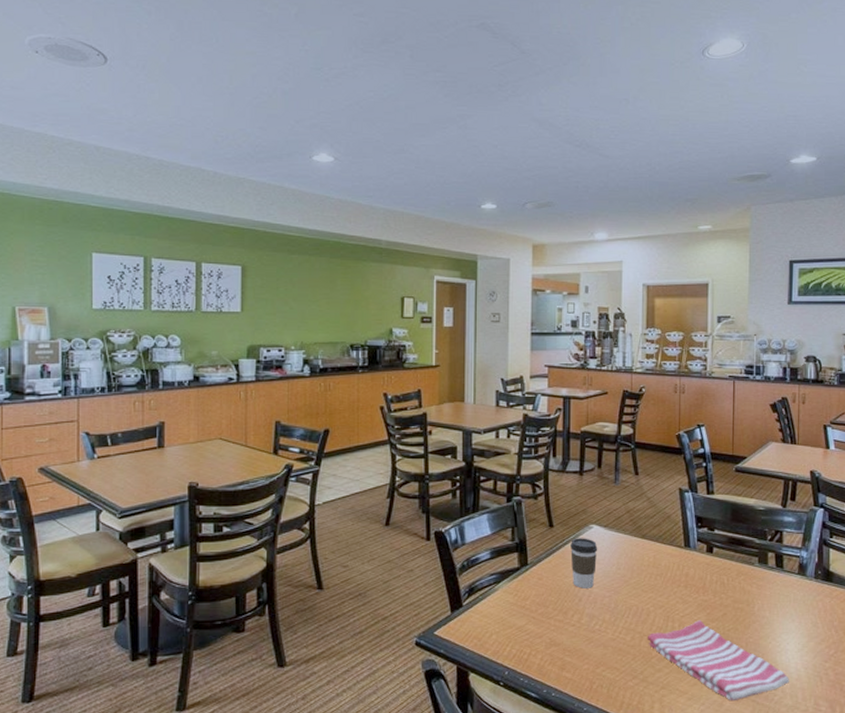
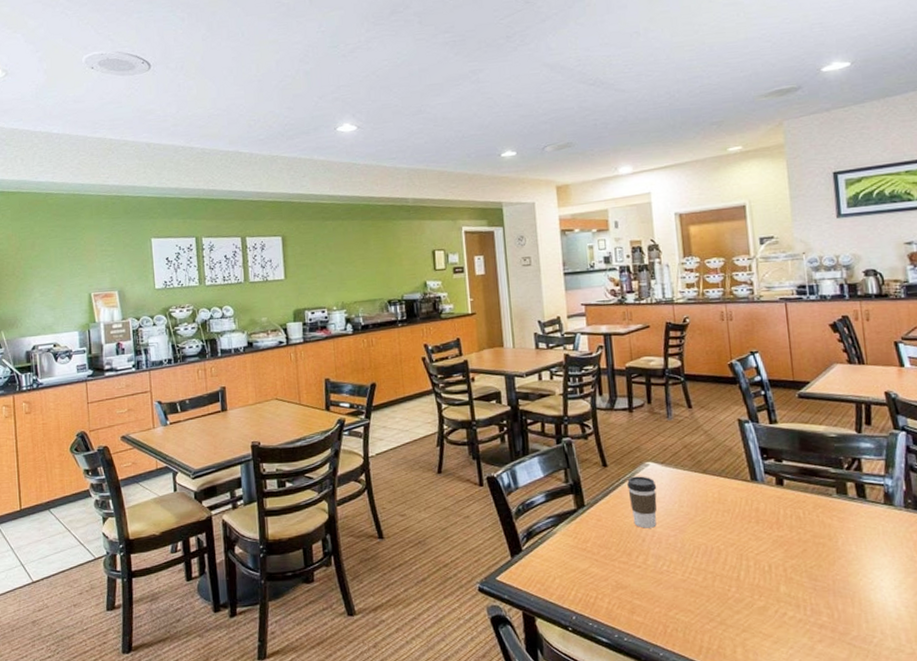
dish towel: present [648,620,789,700] -> none [721,557,889,643]

